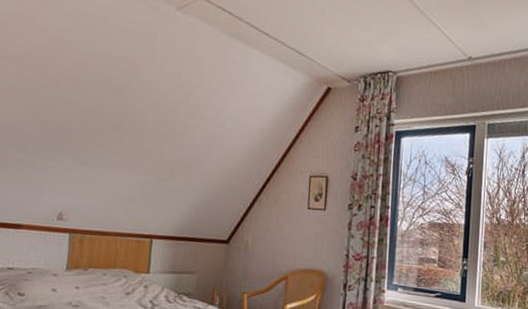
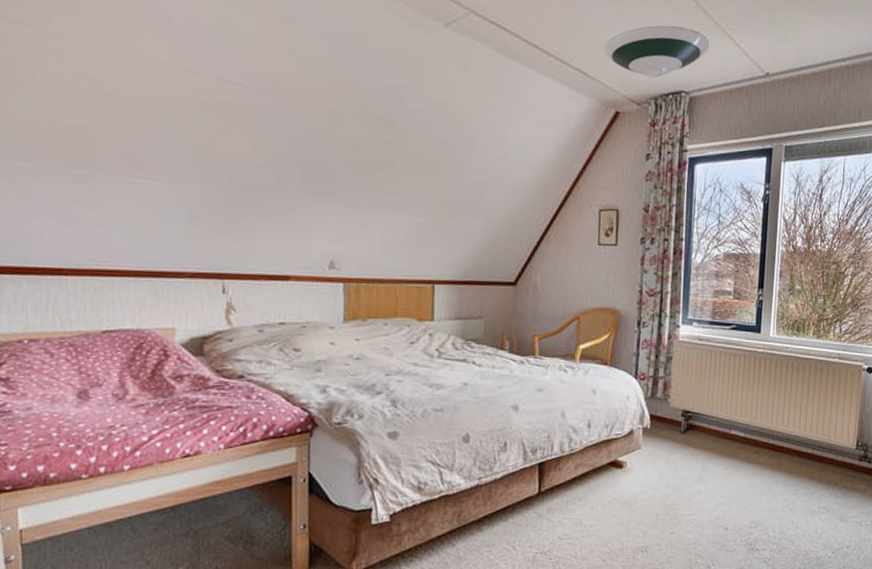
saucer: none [318,13,416,59] -> present [604,25,710,78]

